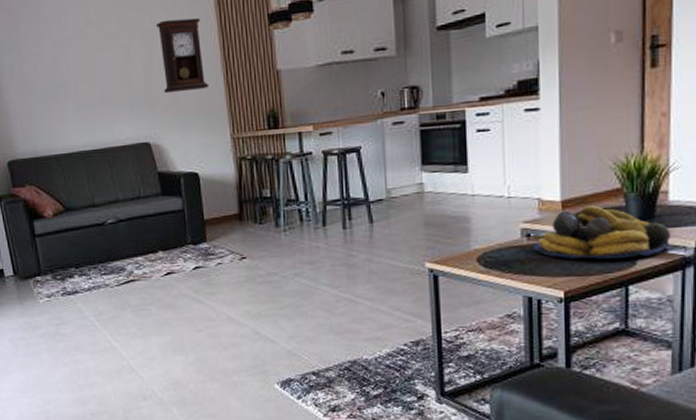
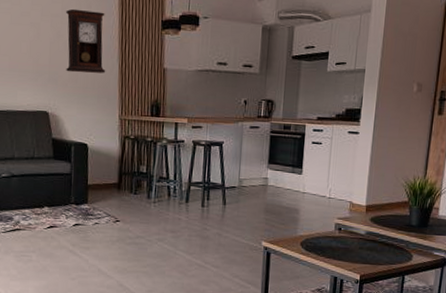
fruit bowl: present [532,205,672,260] -> none [342,212,438,255]

